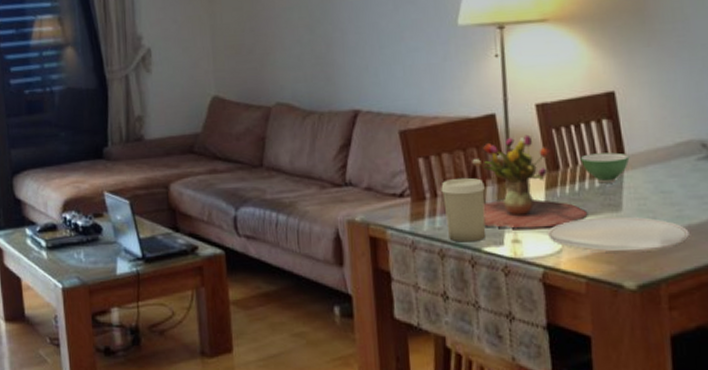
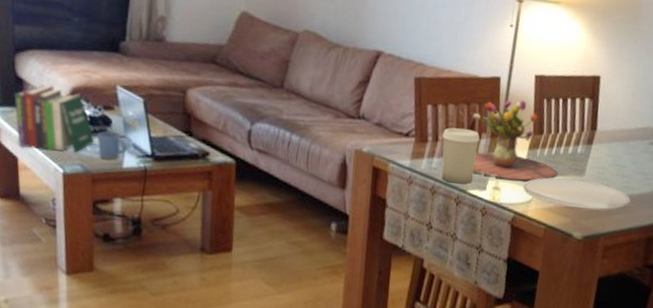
books: none [14,202,88,268] -> present [14,85,94,152]
mug: none [90,239,118,268] -> present [97,131,127,160]
bowl: present [580,152,630,184] -> none [561,125,600,152]

